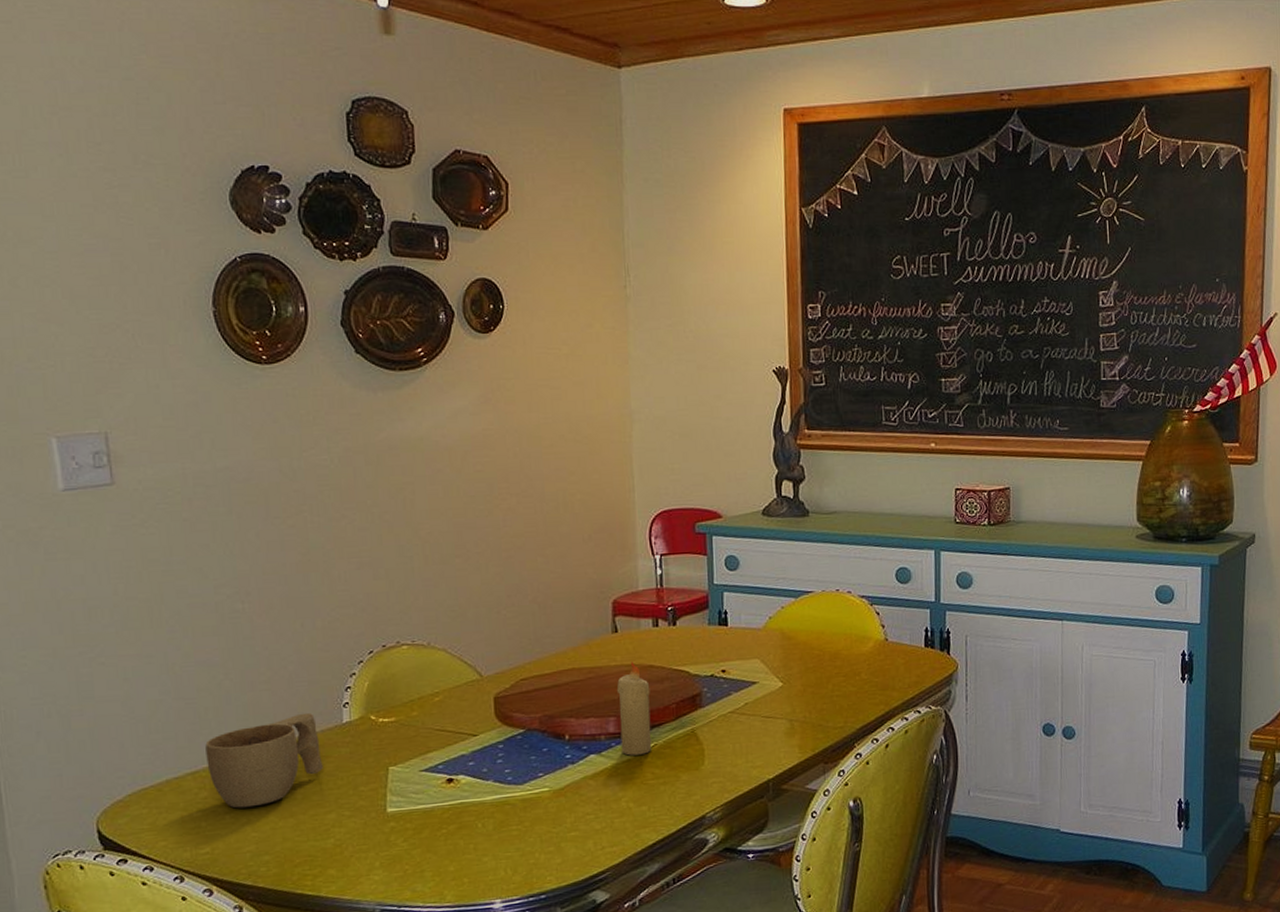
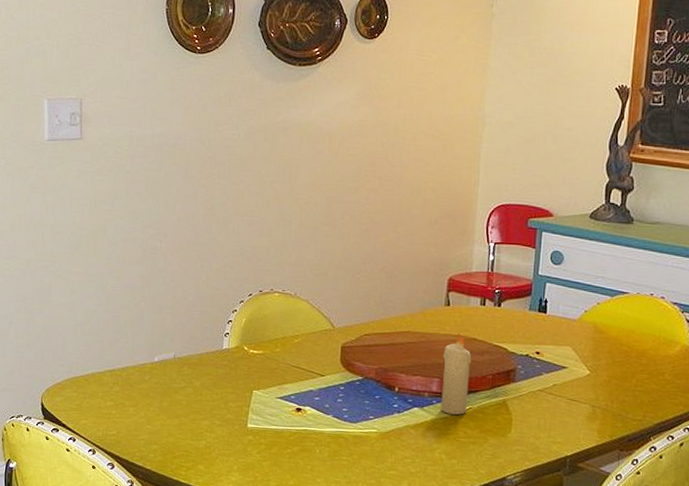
cup: present [205,712,323,808] -> none [121,336,204,405]

